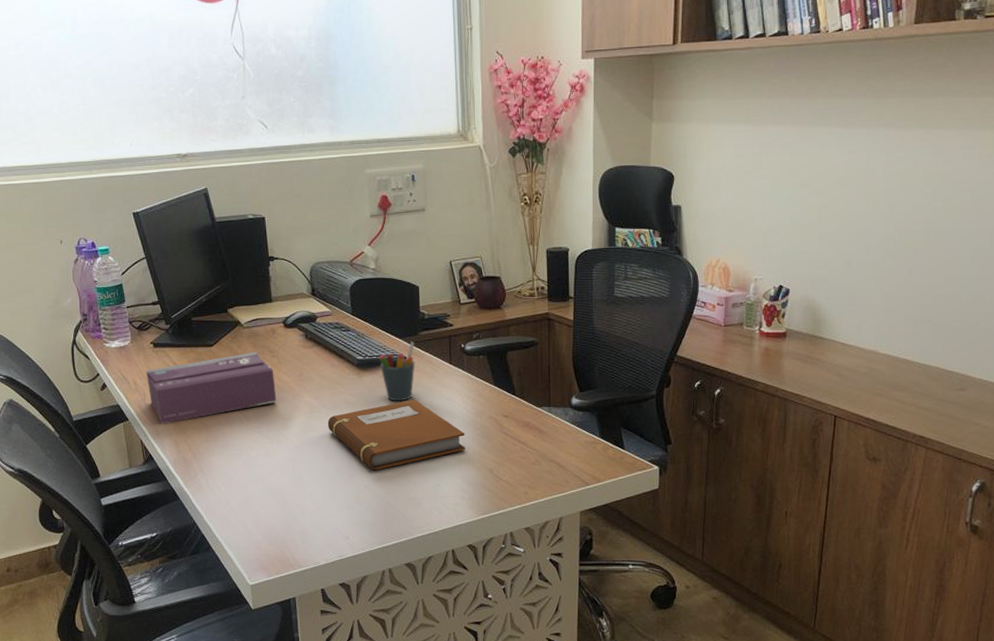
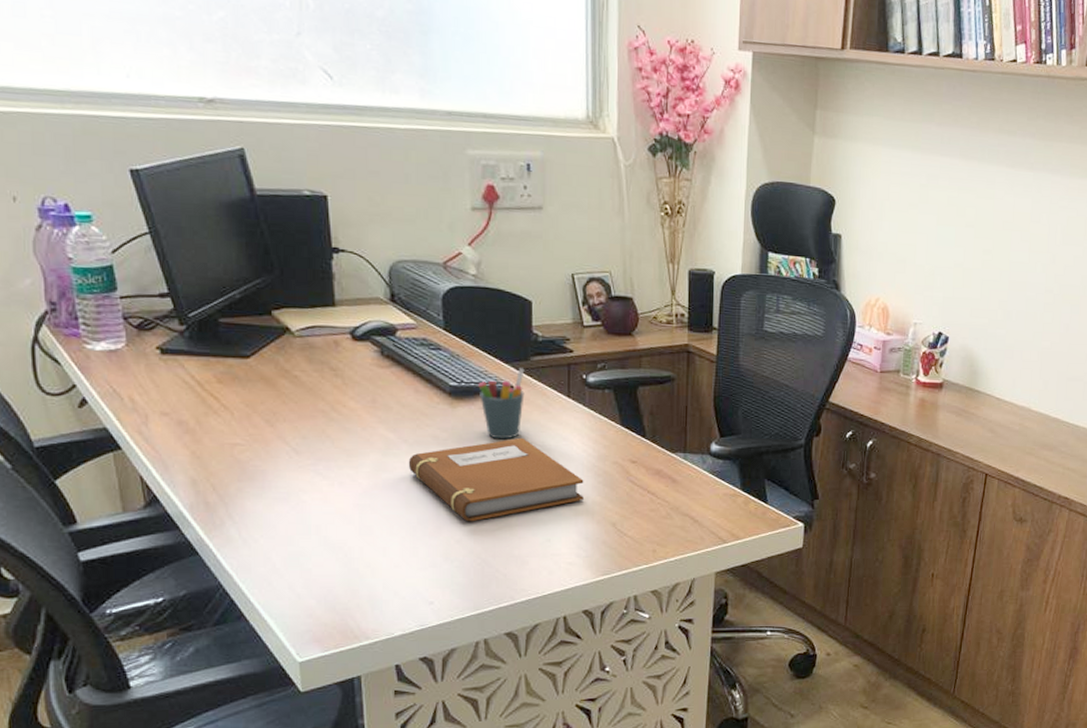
tissue box: present [145,351,277,424] -> none [148,368,340,456]

